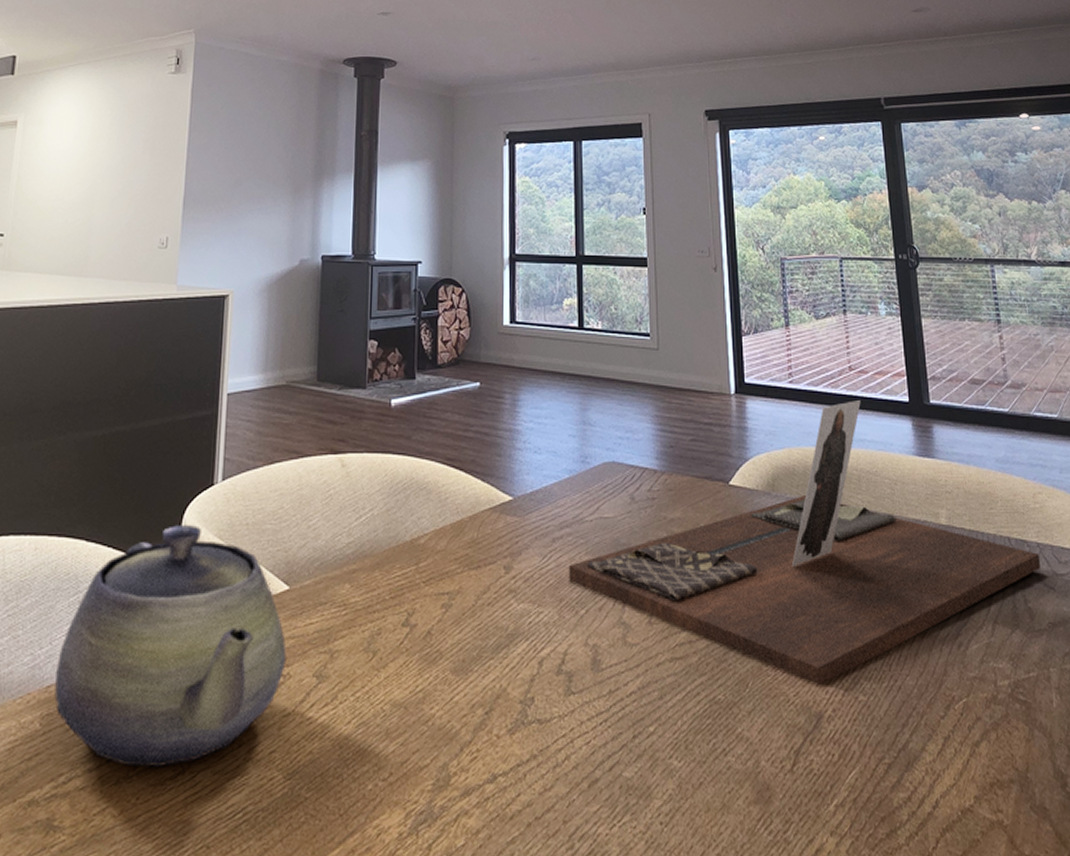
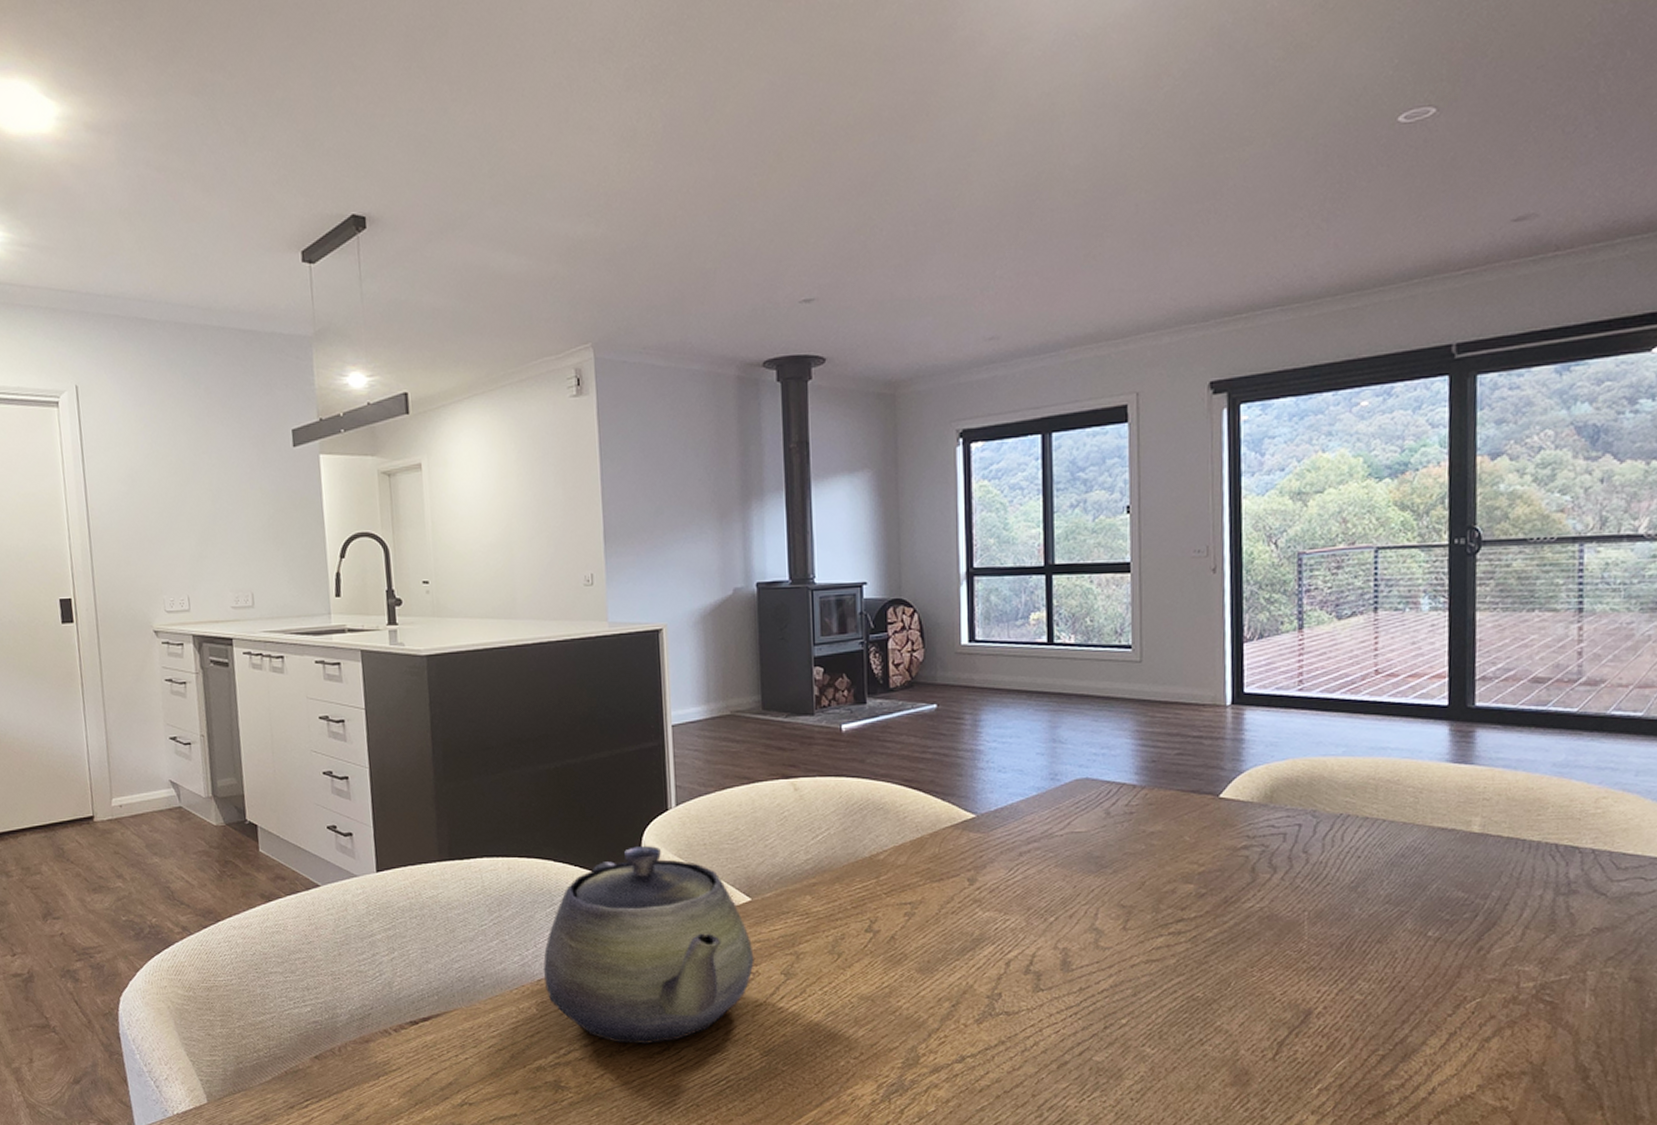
decorative tray: present [569,400,1040,685] -> none [1037,706,1593,985]

